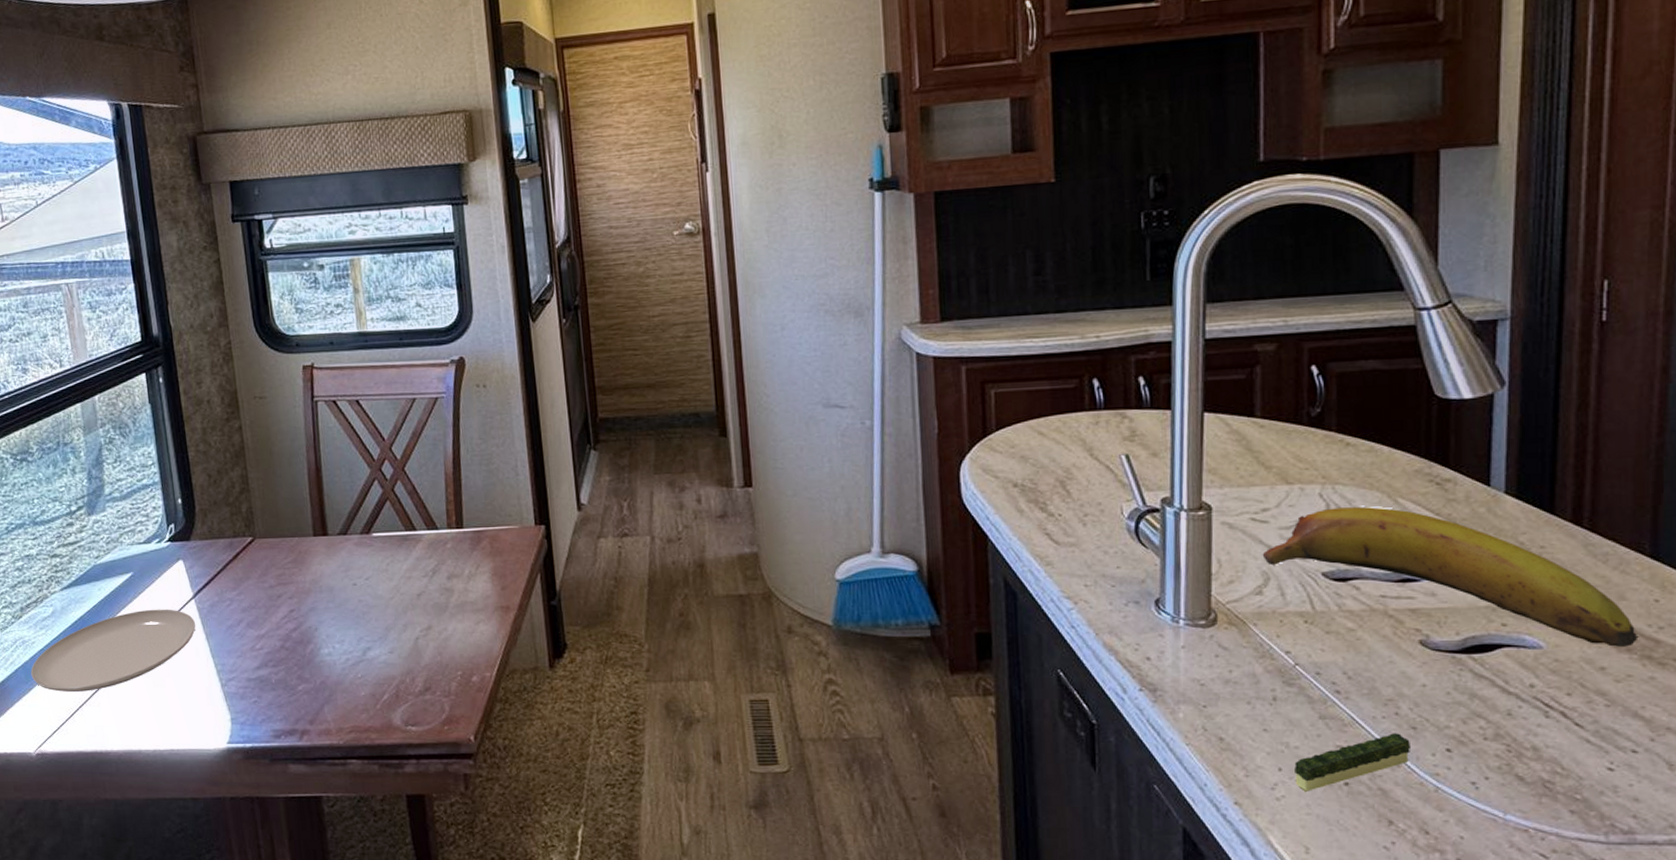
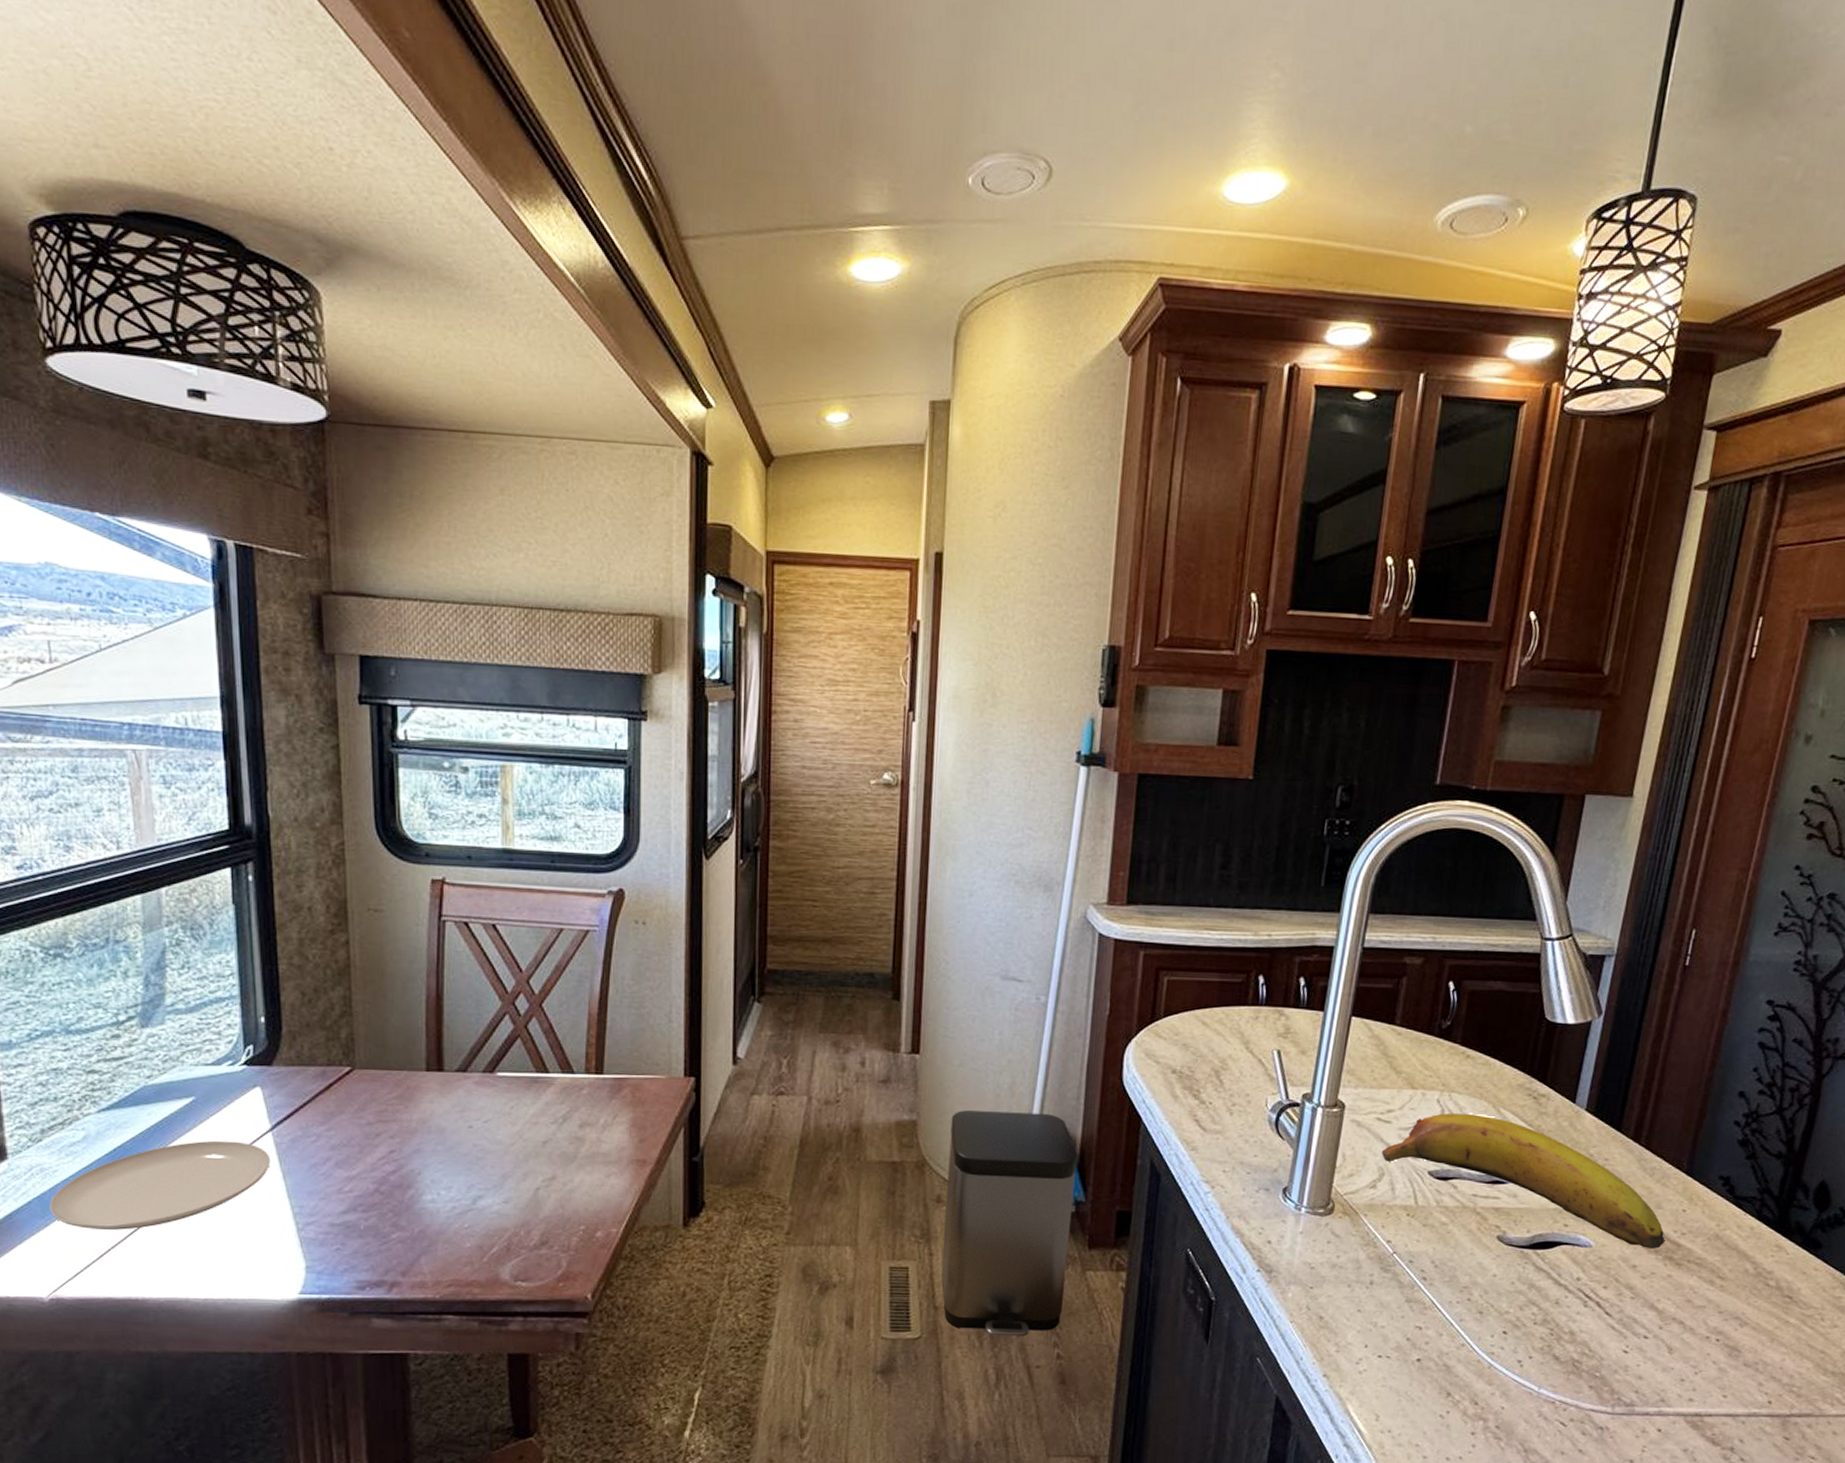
pedal bin: none [792,537,932,768] -> present [941,1110,1078,1337]
sponge: present [1294,733,1412,792] -> none [1377,1316,1476,1366]

